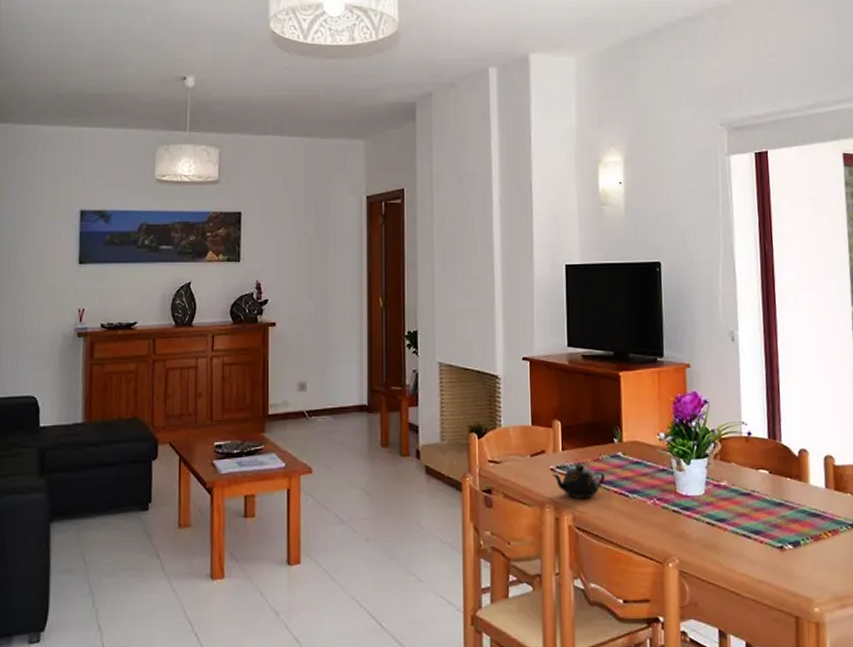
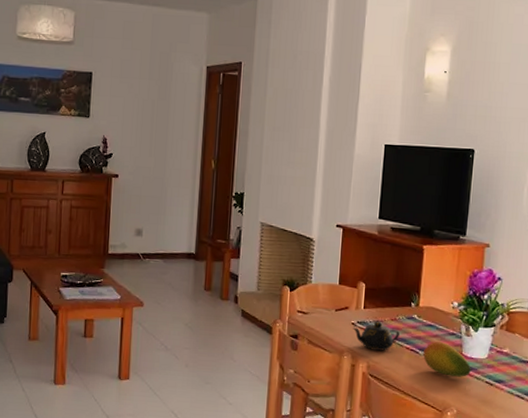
fruit: none [634,481,689,520] -> present [423,341,471,377]

